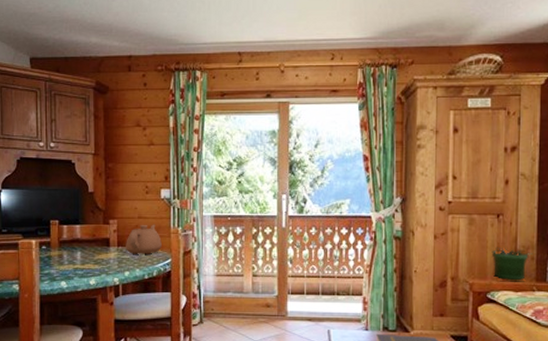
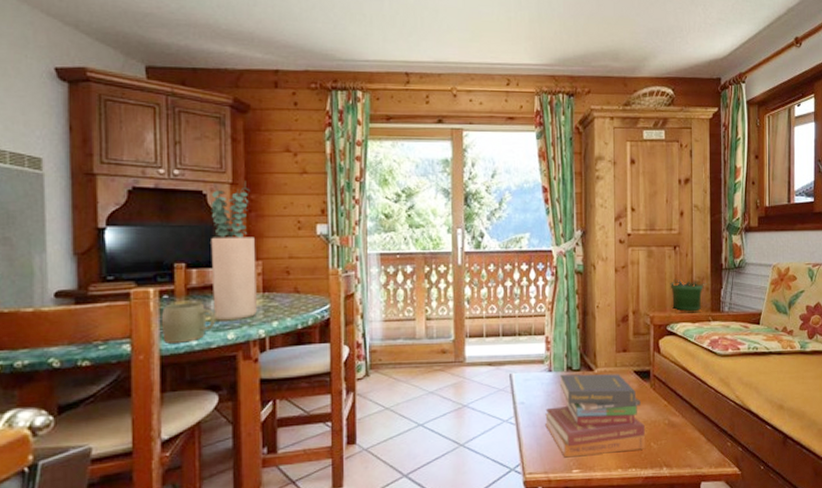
mug: none [40,252,82,286] -> present [161,301,216,343]
vase: none [78,151,112,269] -> present [211,180,257,321]
teapot: present [126,224,162,255] -> none [273,265,318,302]

